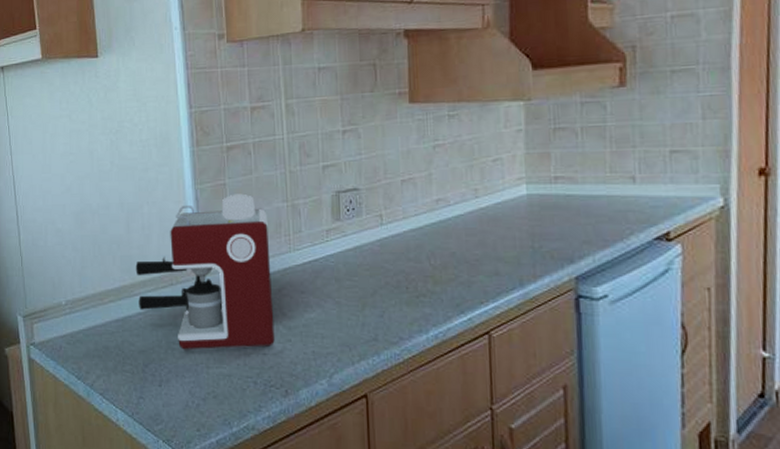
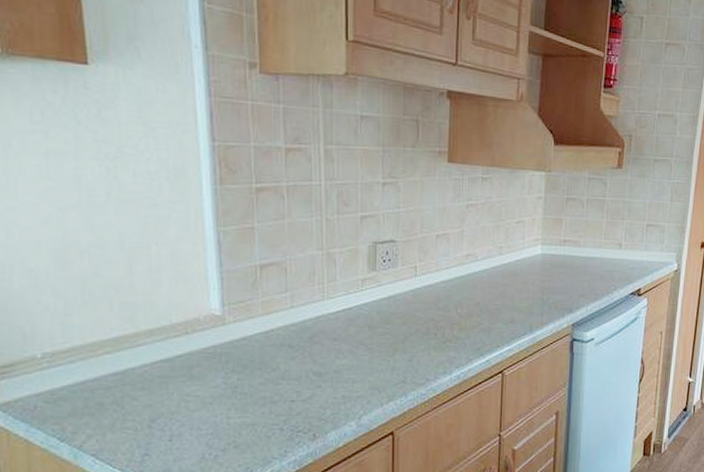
coffee maker: present [135,193,275,350] -> none [140,239,304,402]

